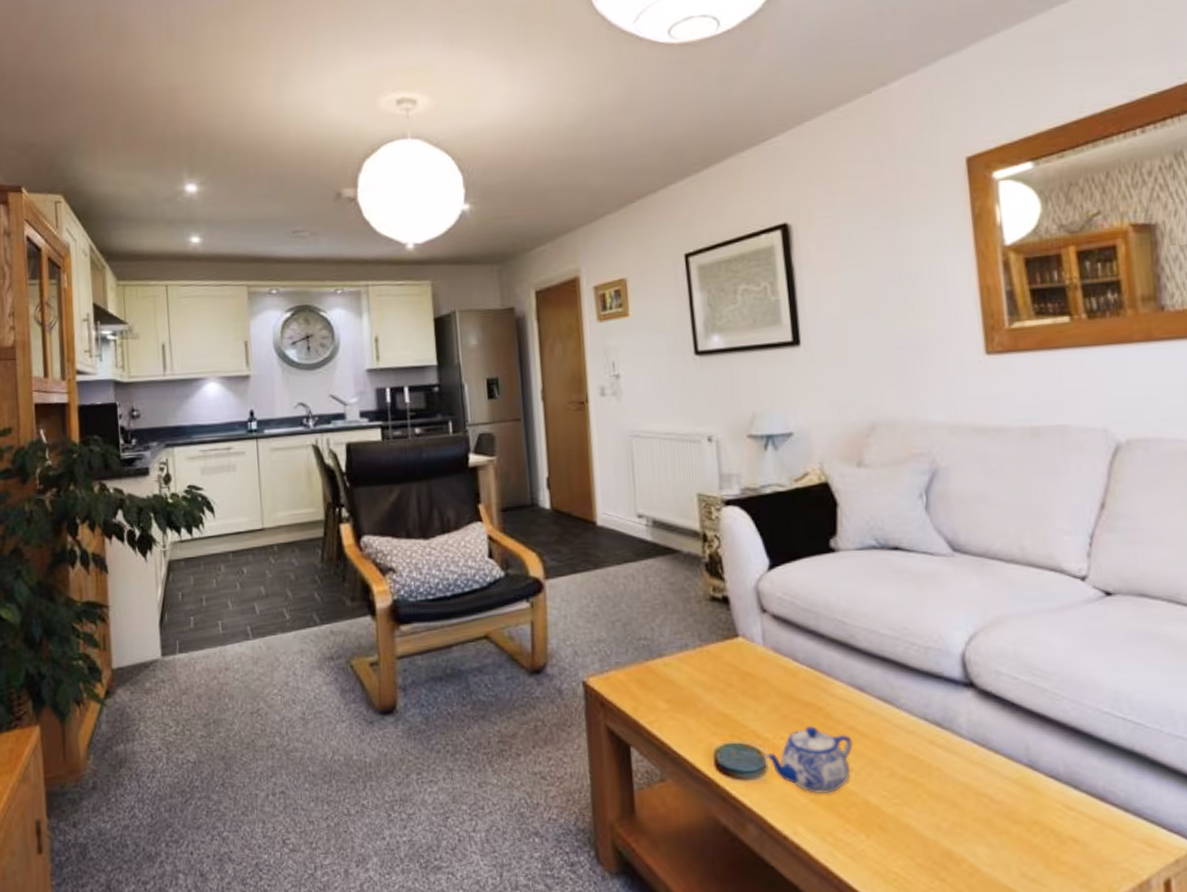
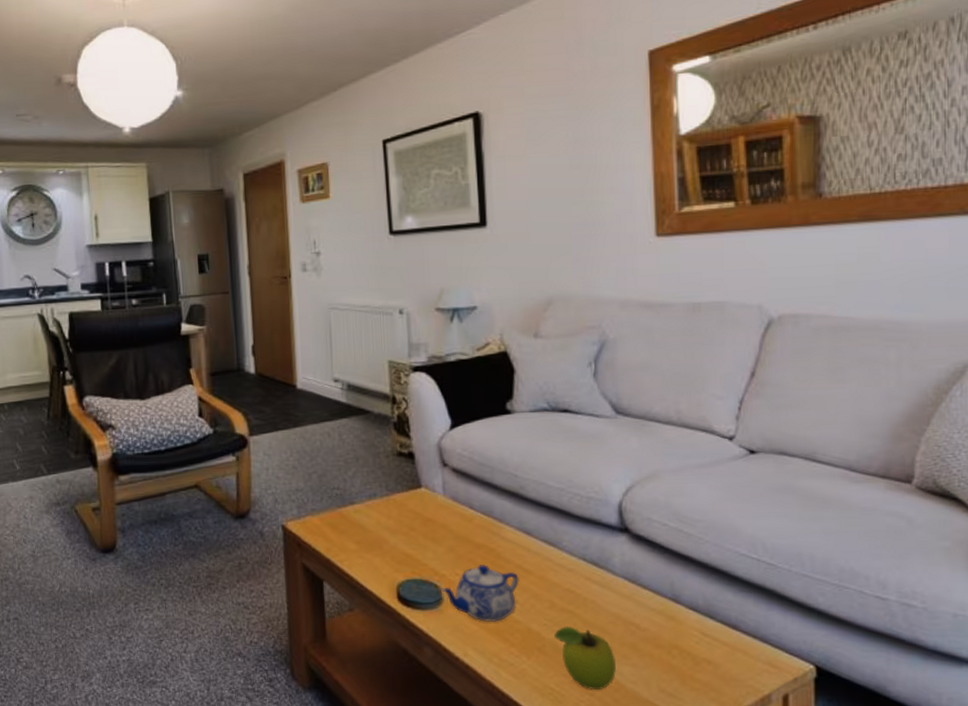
fruit: none [896,799,970,874] -> present [554,627,617,690]

